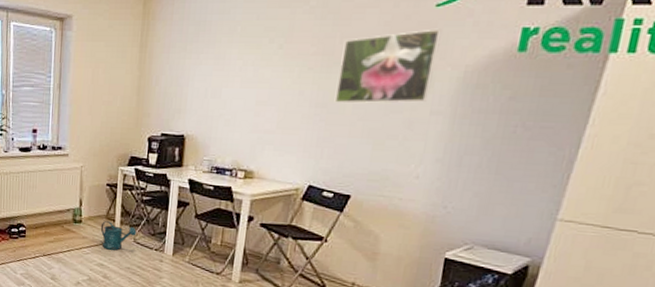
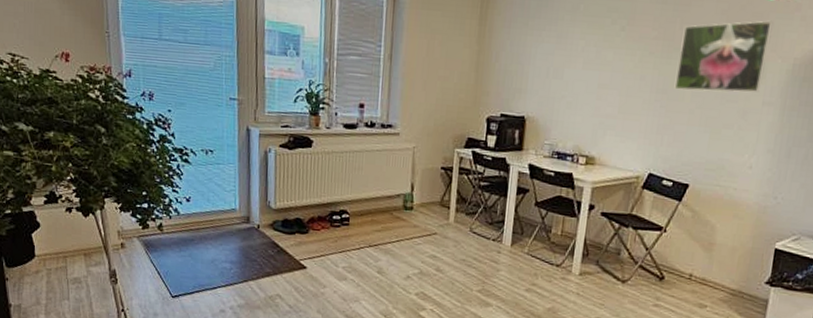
watering can: present [100,221,137,251] -> none [434,208,473,241]

